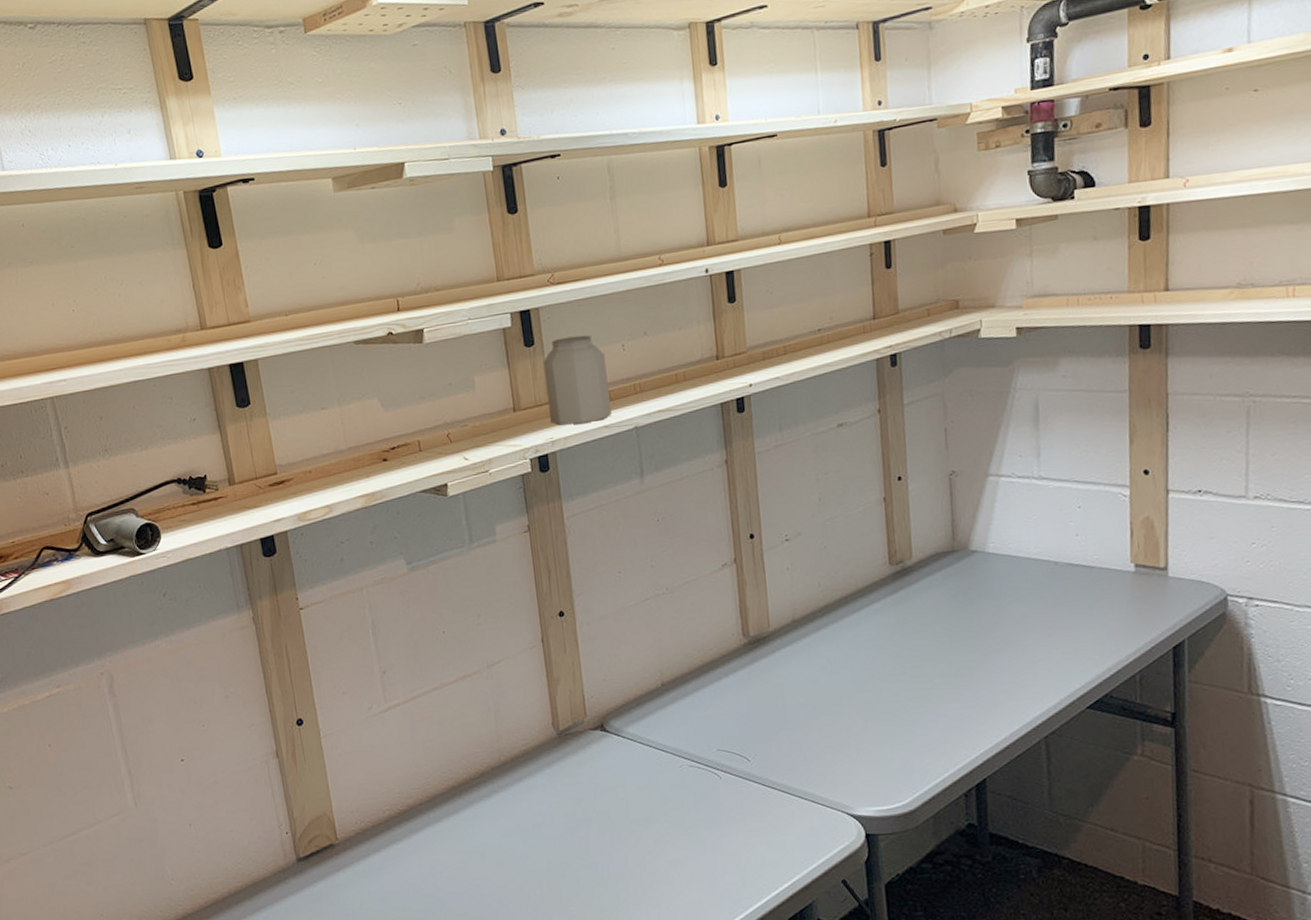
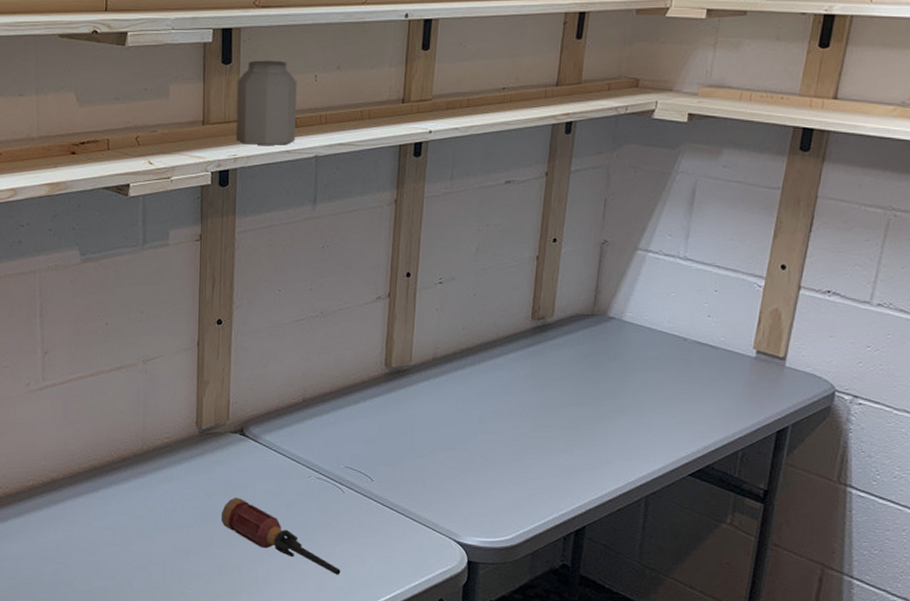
screwdriver: none [593,798,731,870] -> present [221,497,341,576]

